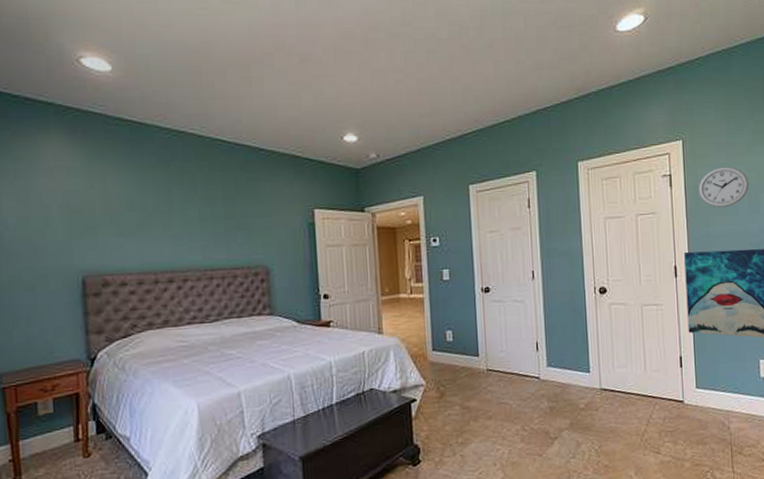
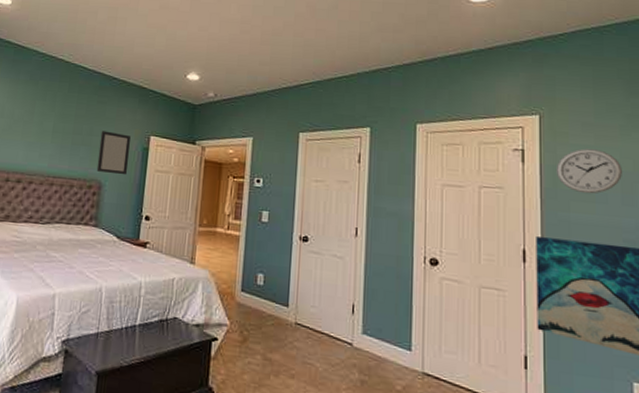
home mirror: none [257,210,296,256] -> present [96,131,131,175]

